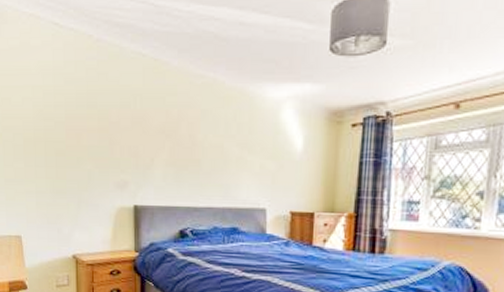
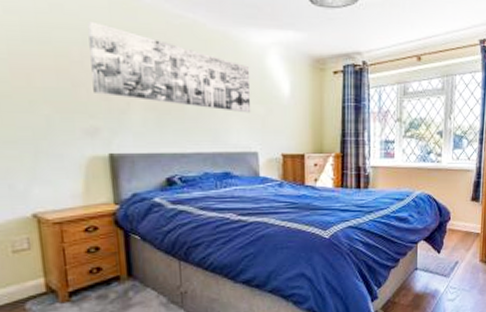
wall art: none [125,86,263,169] -> present [87,21,251,113]

